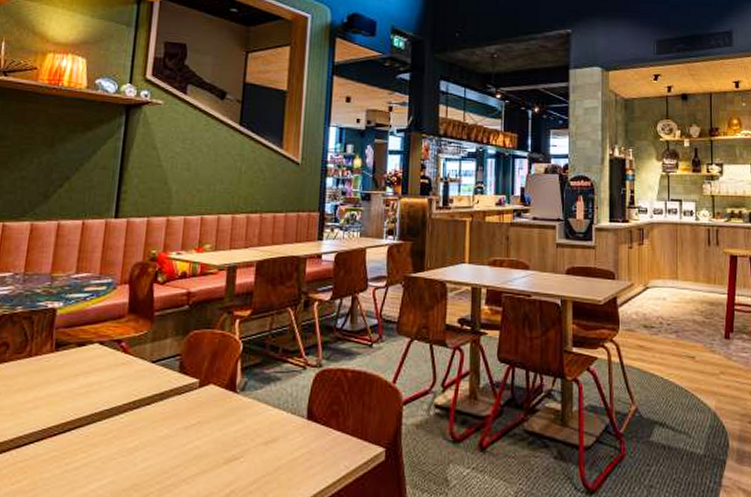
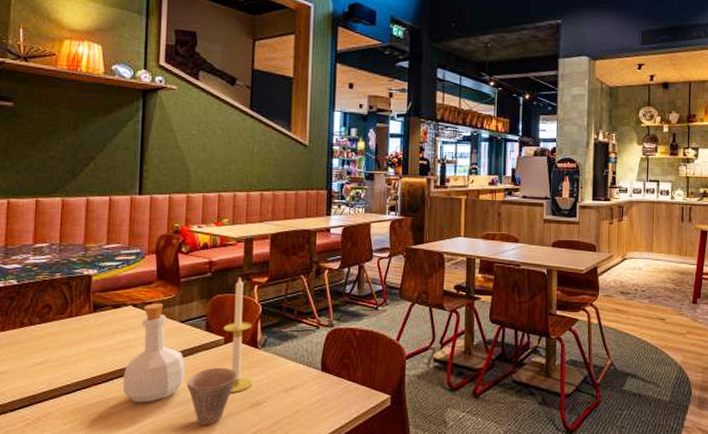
bottle: none [81,340,154,458] -> present [122,302,185,403]
cup: none [154,415,211,485] -> present [187,367,237,425]
candle: none [198,309,232,447] -> present [223,276,253,394]

